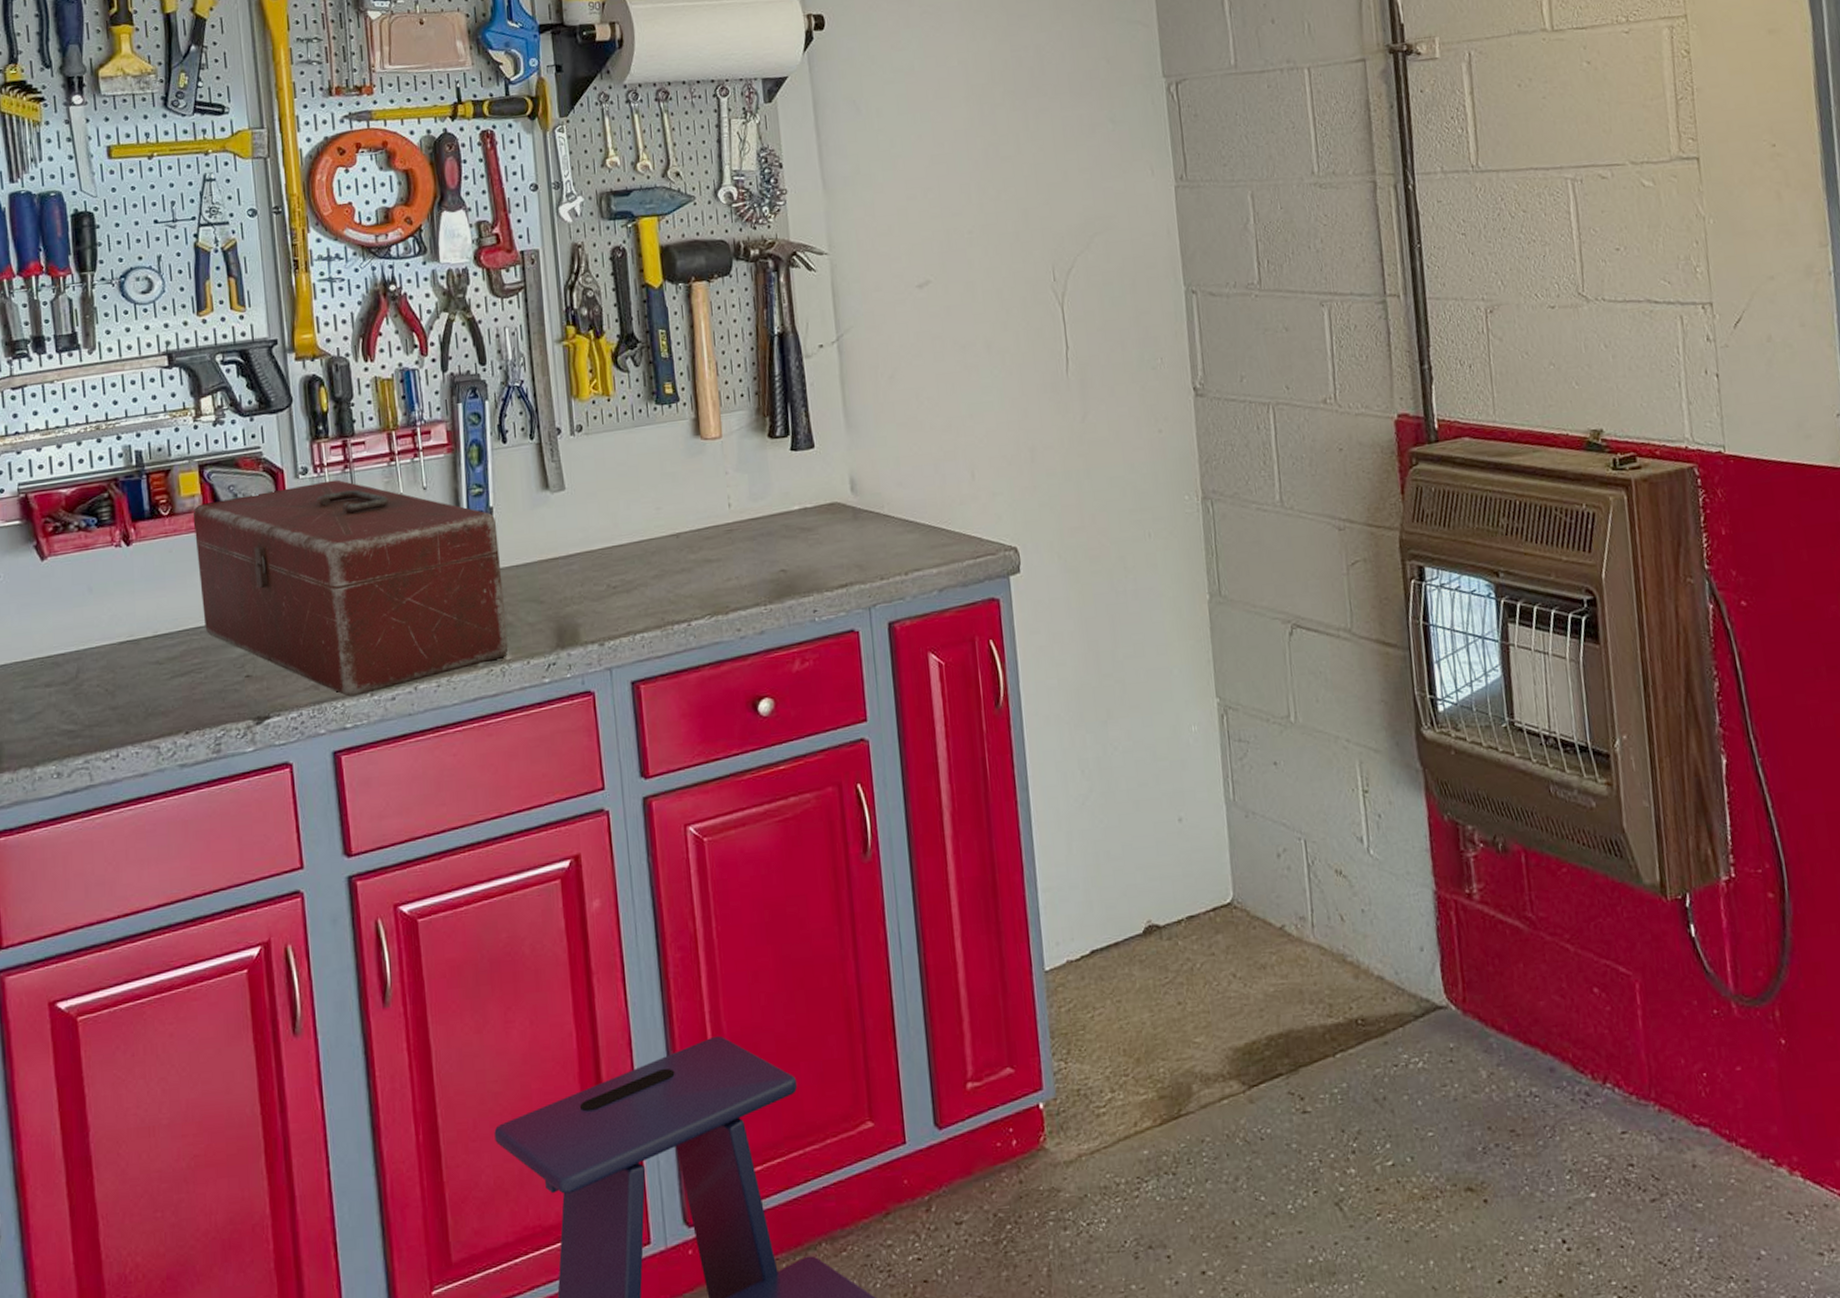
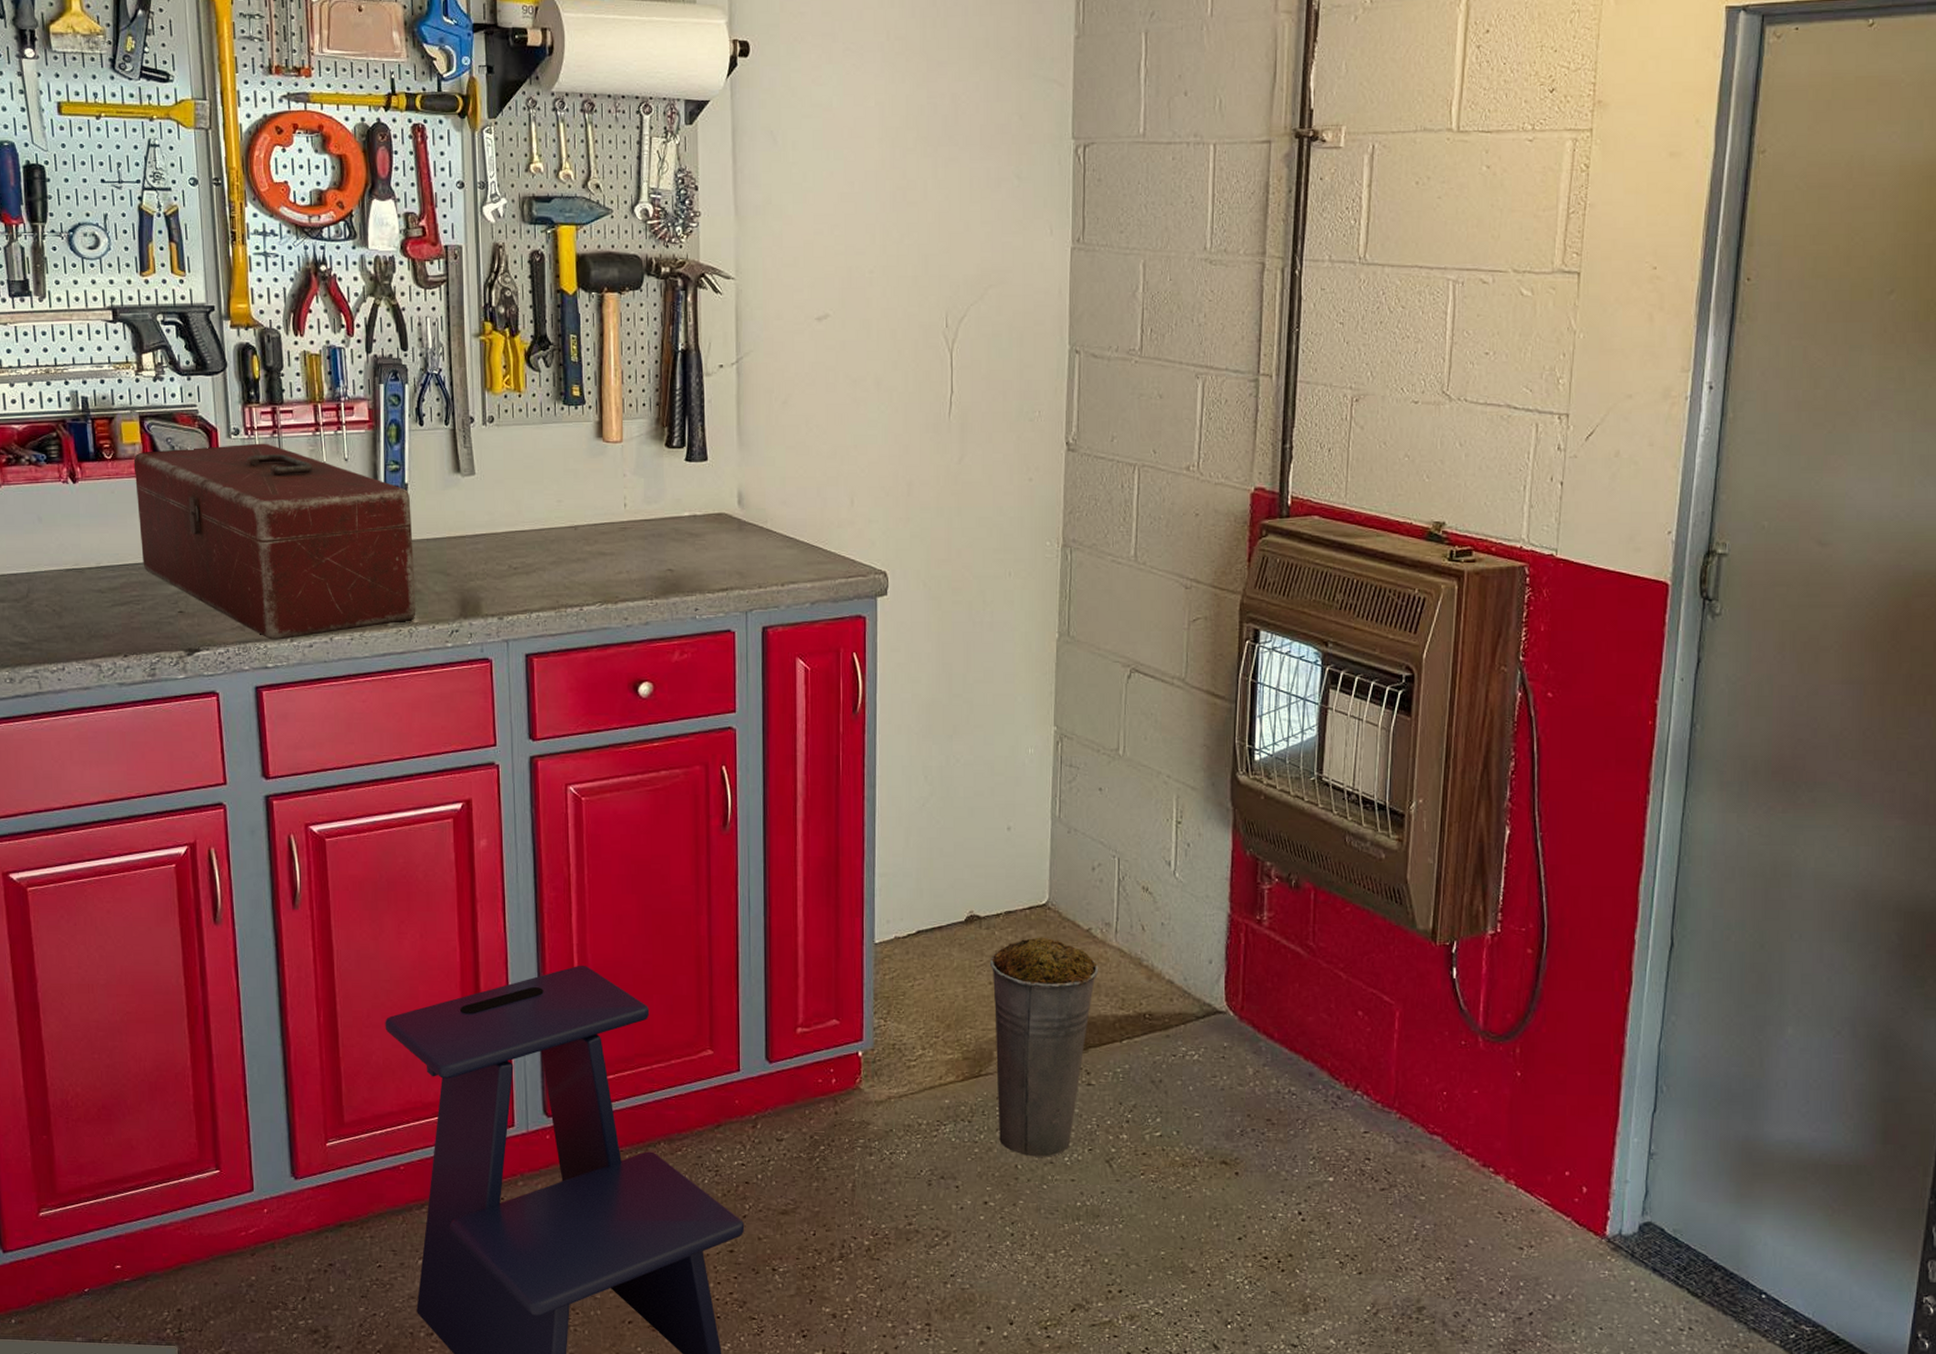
bucket: none [1175,941,1299,1209] -> present [989,937,1099,1157]

